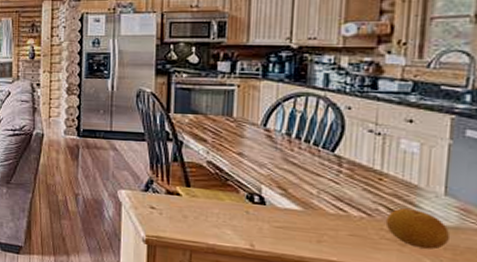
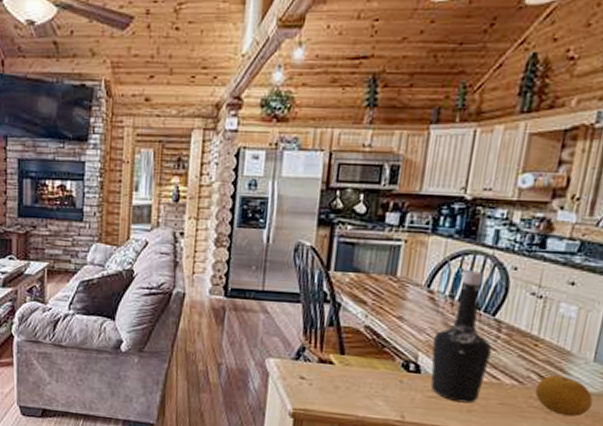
bottle: none [274,111,335,234] -> present [430,270,492,404]

